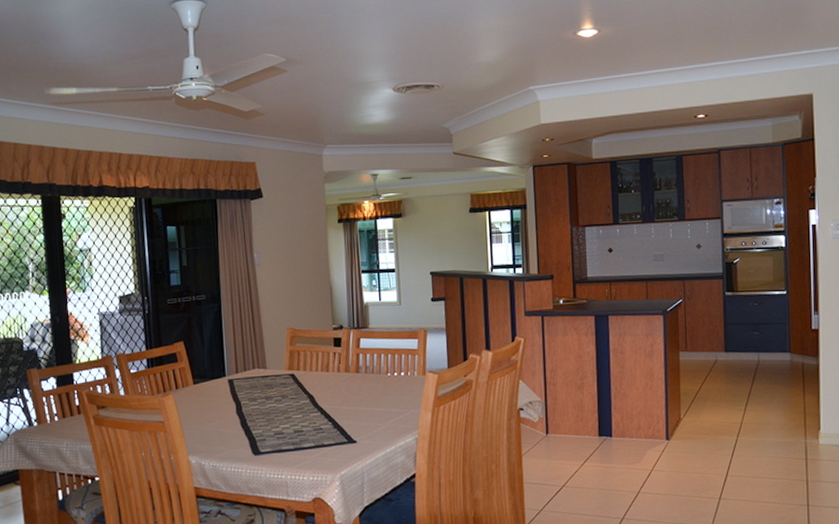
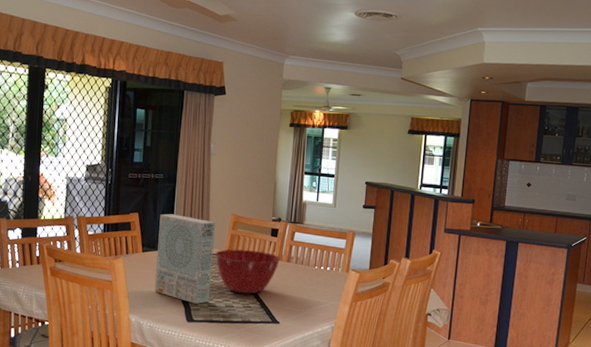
cereal box: none [208,337,276,434] -> present [154,214,215,304]
mixing bowl: none [274,365,349,415] -> present [214,249,281,294]

